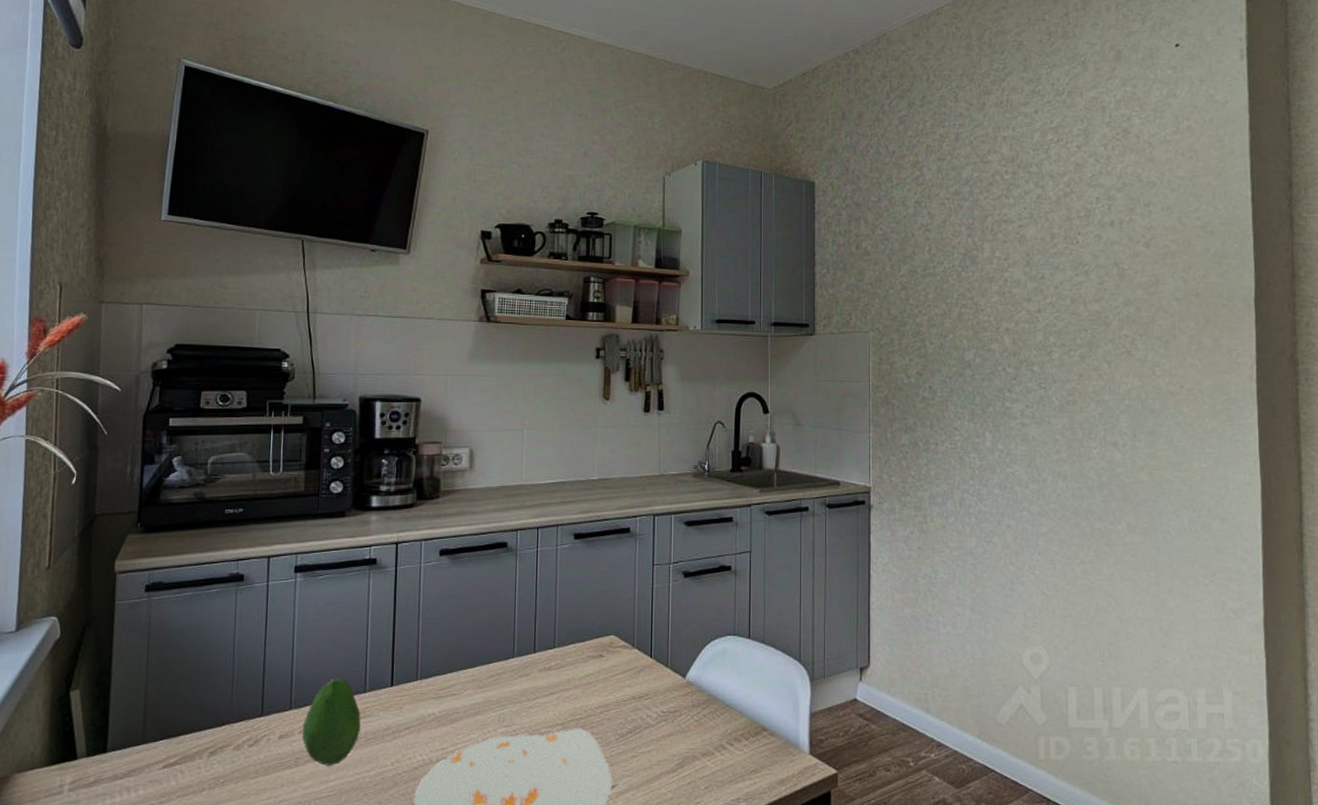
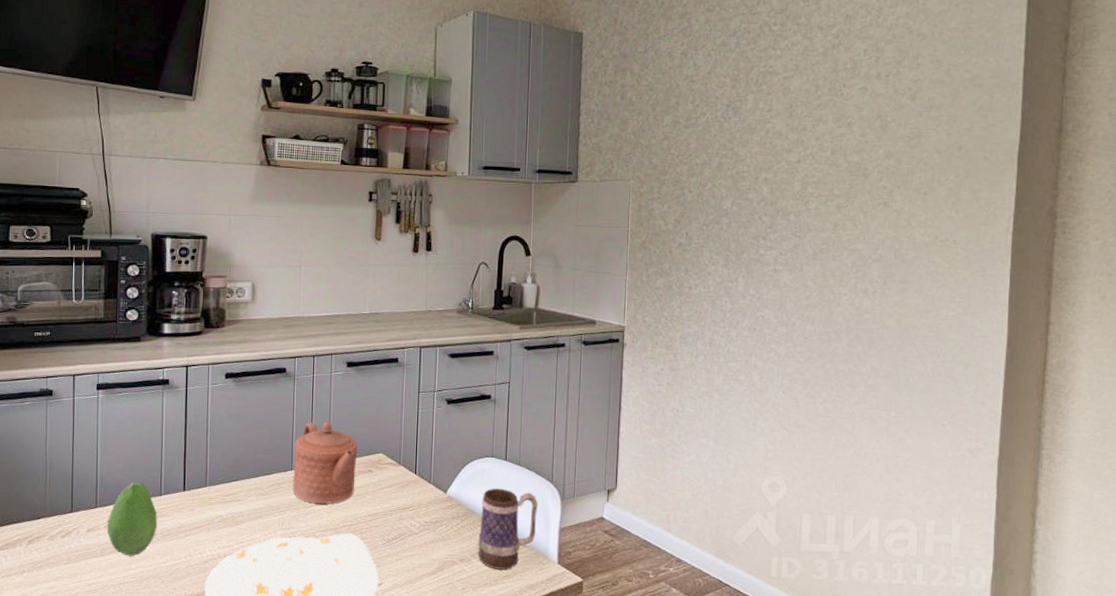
teapot: none [515,601,587,695] -> present [293,421,358,504]
mug: none [721,670,785,763] -> present [478,488,538,570]

